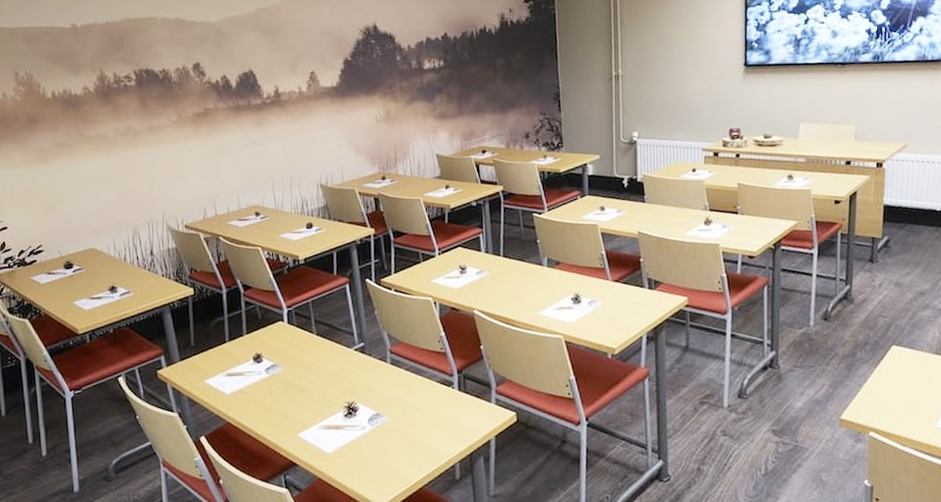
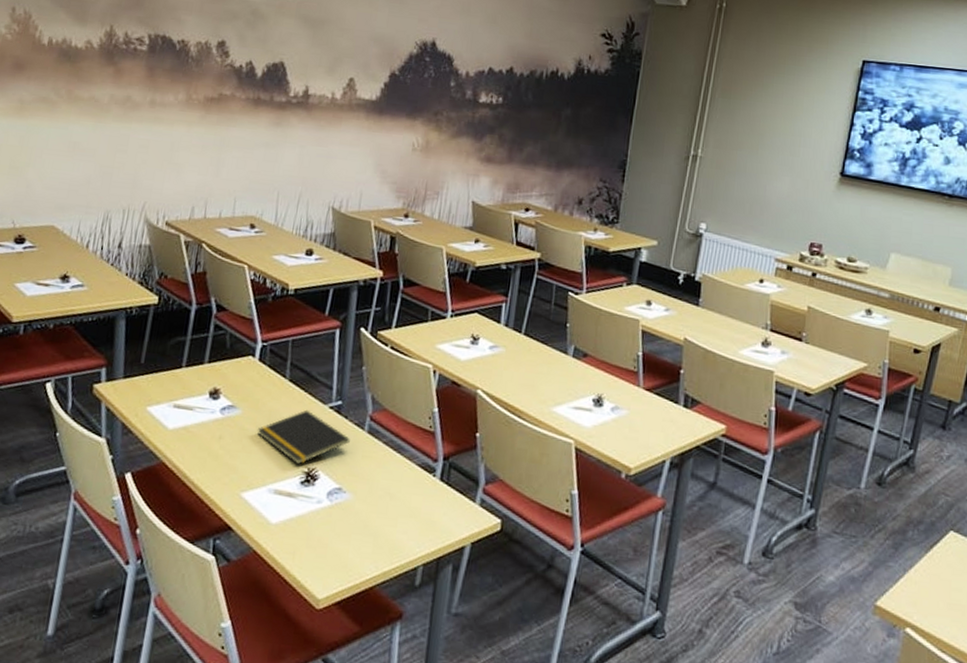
notepad: none [300,355,378,402] -> present [258,409,350,465]

